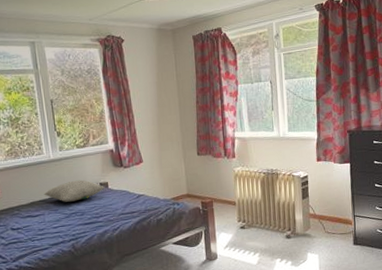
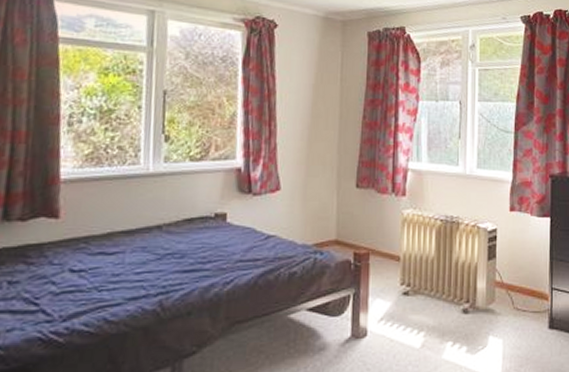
pillow: present [43,180,104,202] -> none [129,206,220,237]

